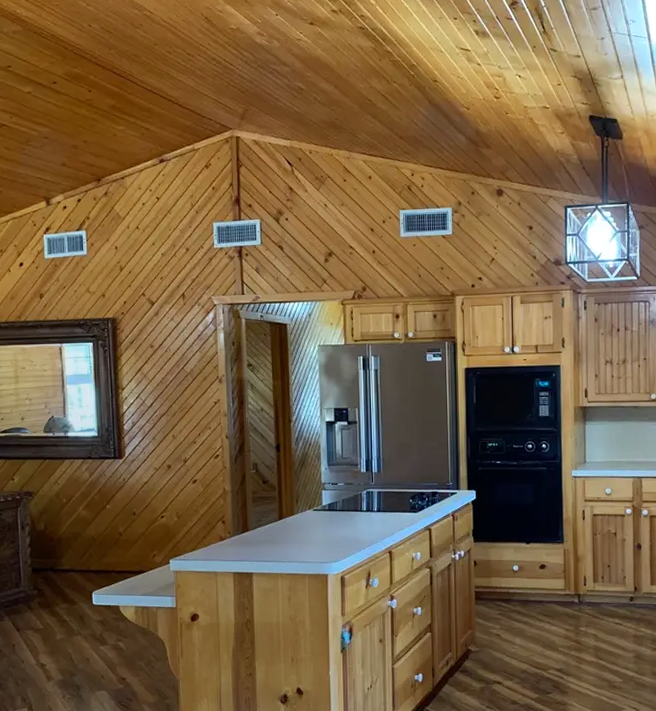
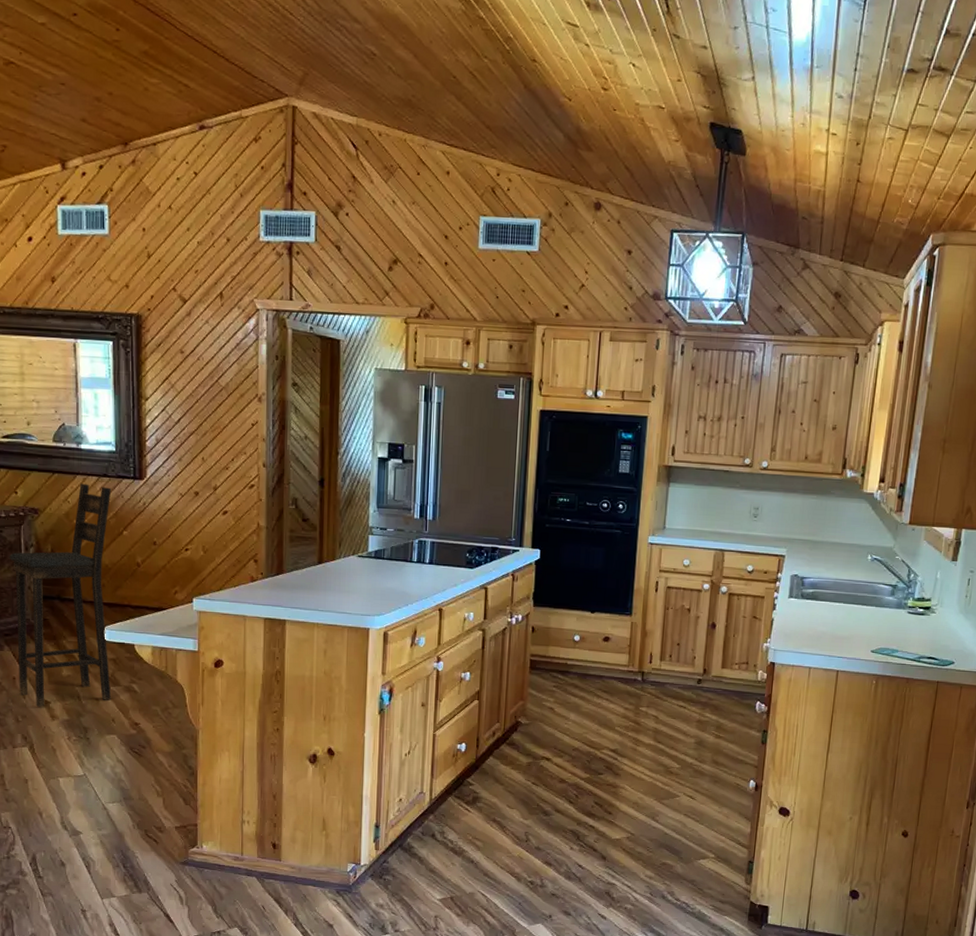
bar stool: none [8,466,101,670] -> present [9,483,112,707]

